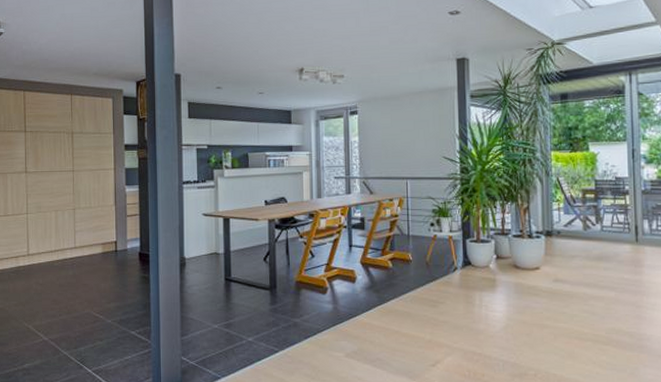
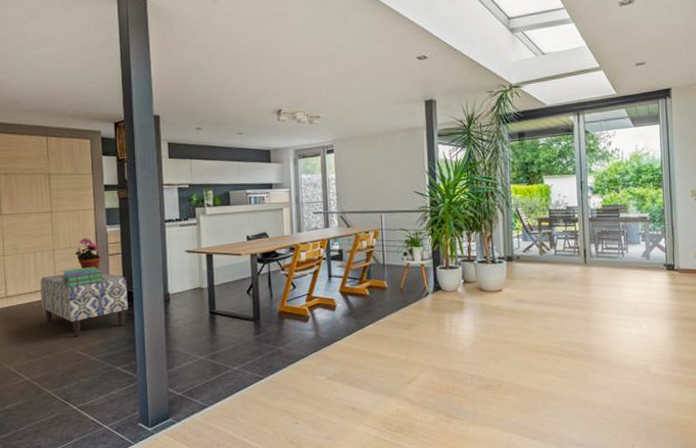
bench: none [60,233,144,299] -> present [40,272,128,337]
stack of books: none [81,228,122,247] -> present [61,267,104,287]
potted plant: none [94,198,120,230] -> present [75,238,101,269]

